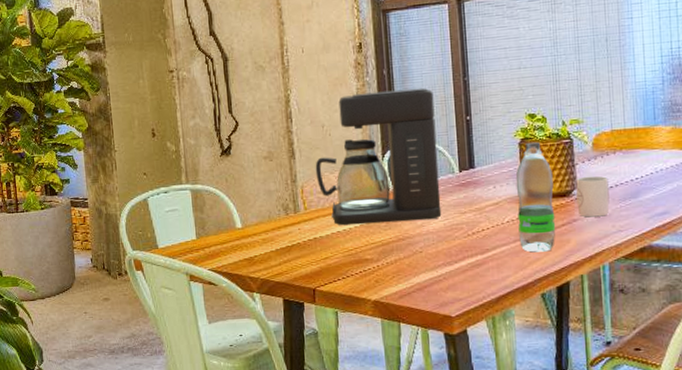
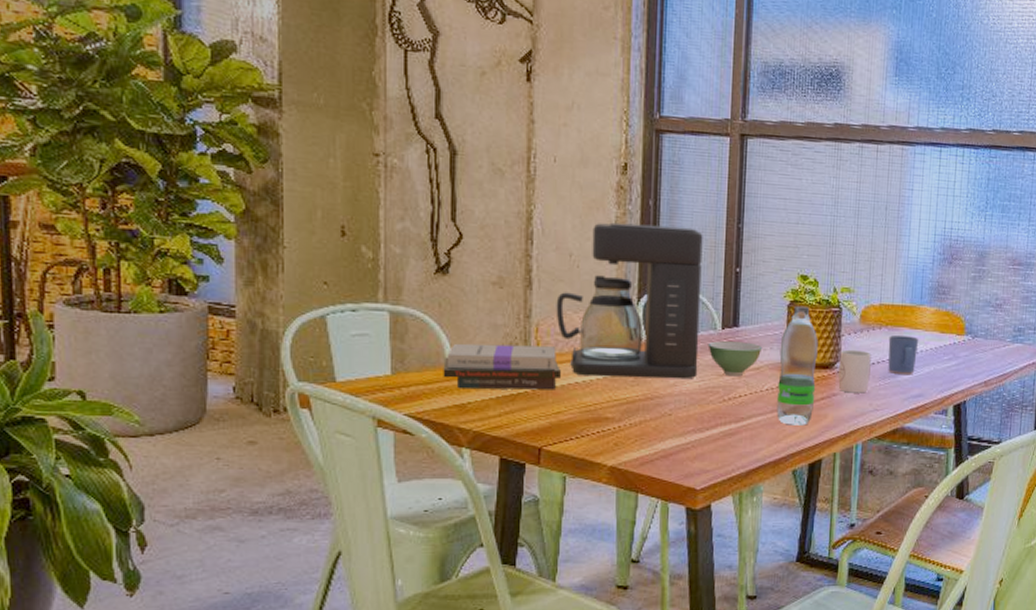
books: none [233,203,325,245] -> present [443,343,561,390]
bowl: none [448,181,499,213] -> present [707,341,763,377]
mug: none [624,156,658,195] -> present [888,335,919,374]

